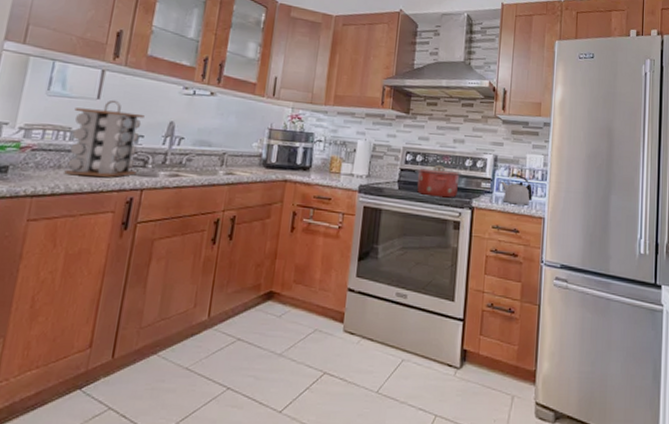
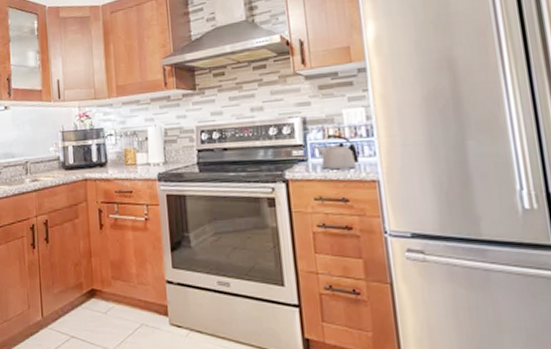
casserole: present [415,165,463,199] -> none [213,138,268,176]

